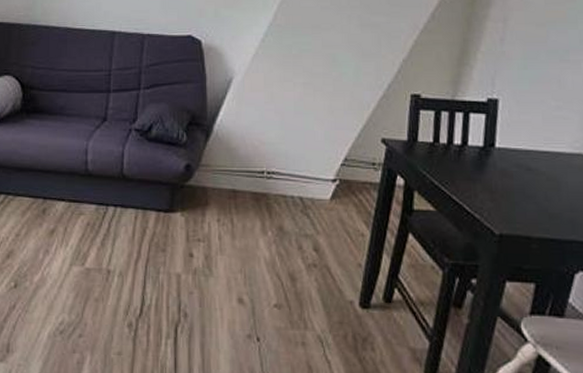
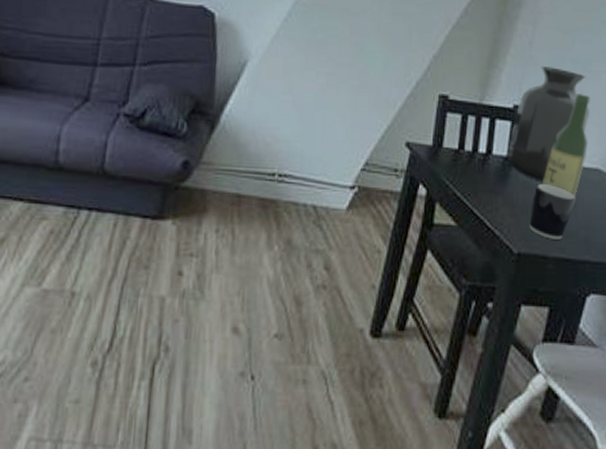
vase: none [483,60,569,167] -> present [507,66,589,180]
mug: none [510,169,560,221] -> present [529,183,577,240]
wine bottle: none [522,83,570,180] -> present [543,93,590,196]

